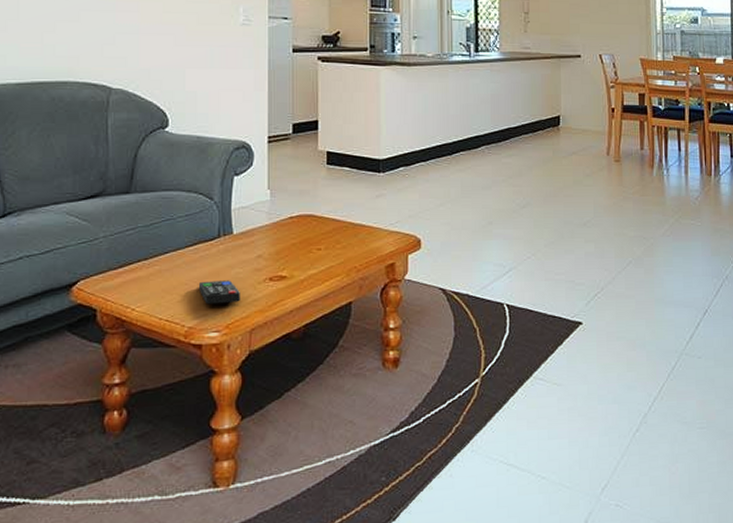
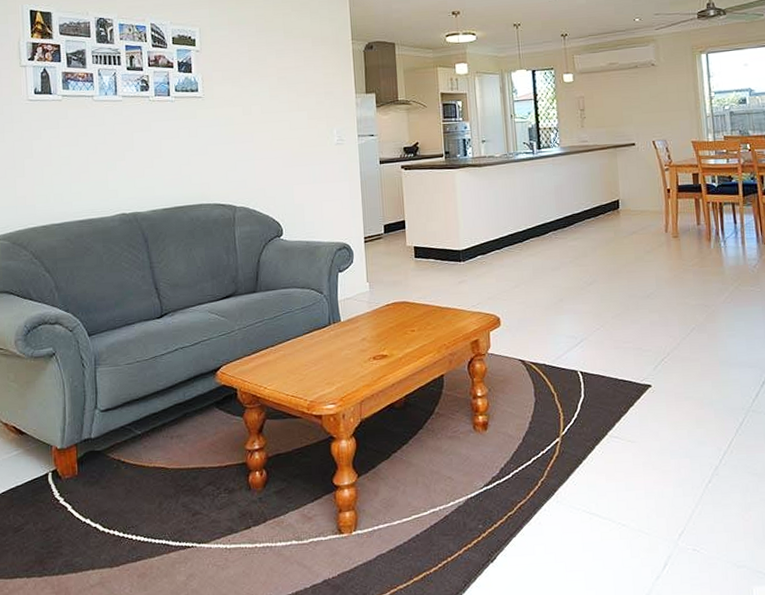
remote control: present [198,280,240,305] -> none [315,360,350,382]

